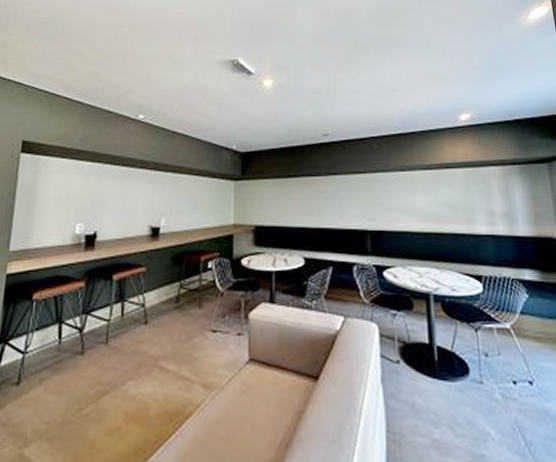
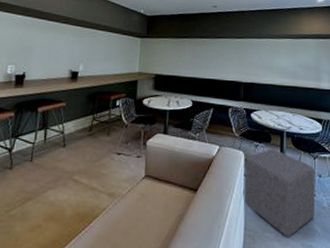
ottoman: none [380,318,484,443] -> present [244,149,315,237]

